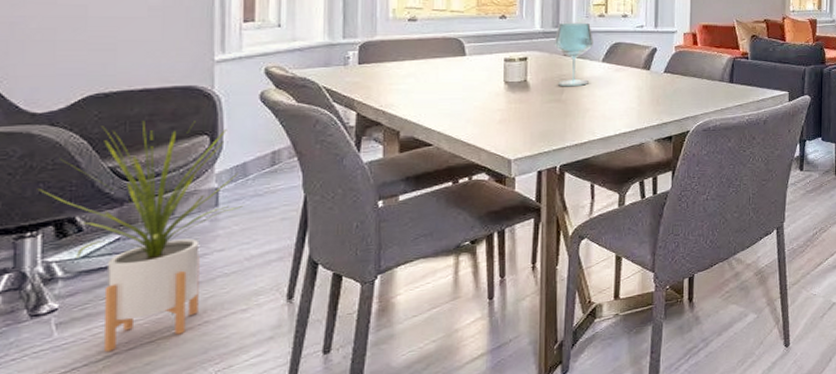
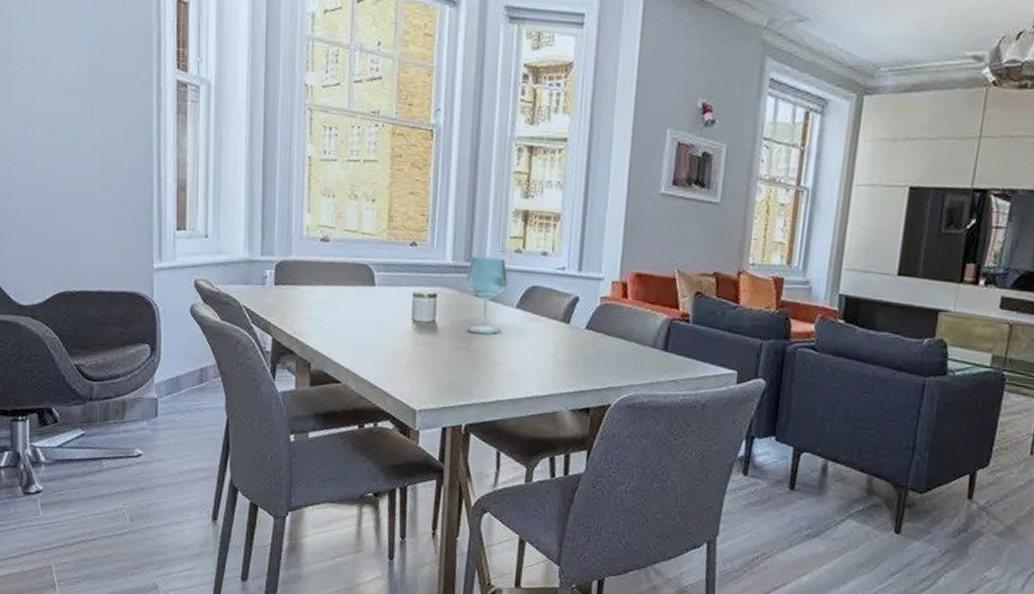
house plant: present [37,120,244,353] -> none [25,322,178,539]

